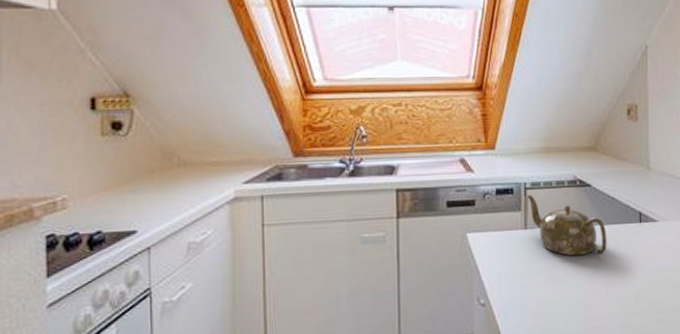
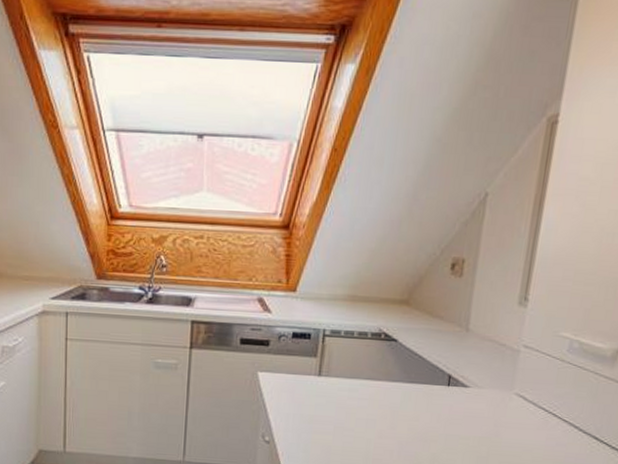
teapot: present [527,195,607,256] -> none [325,342,408,413]

